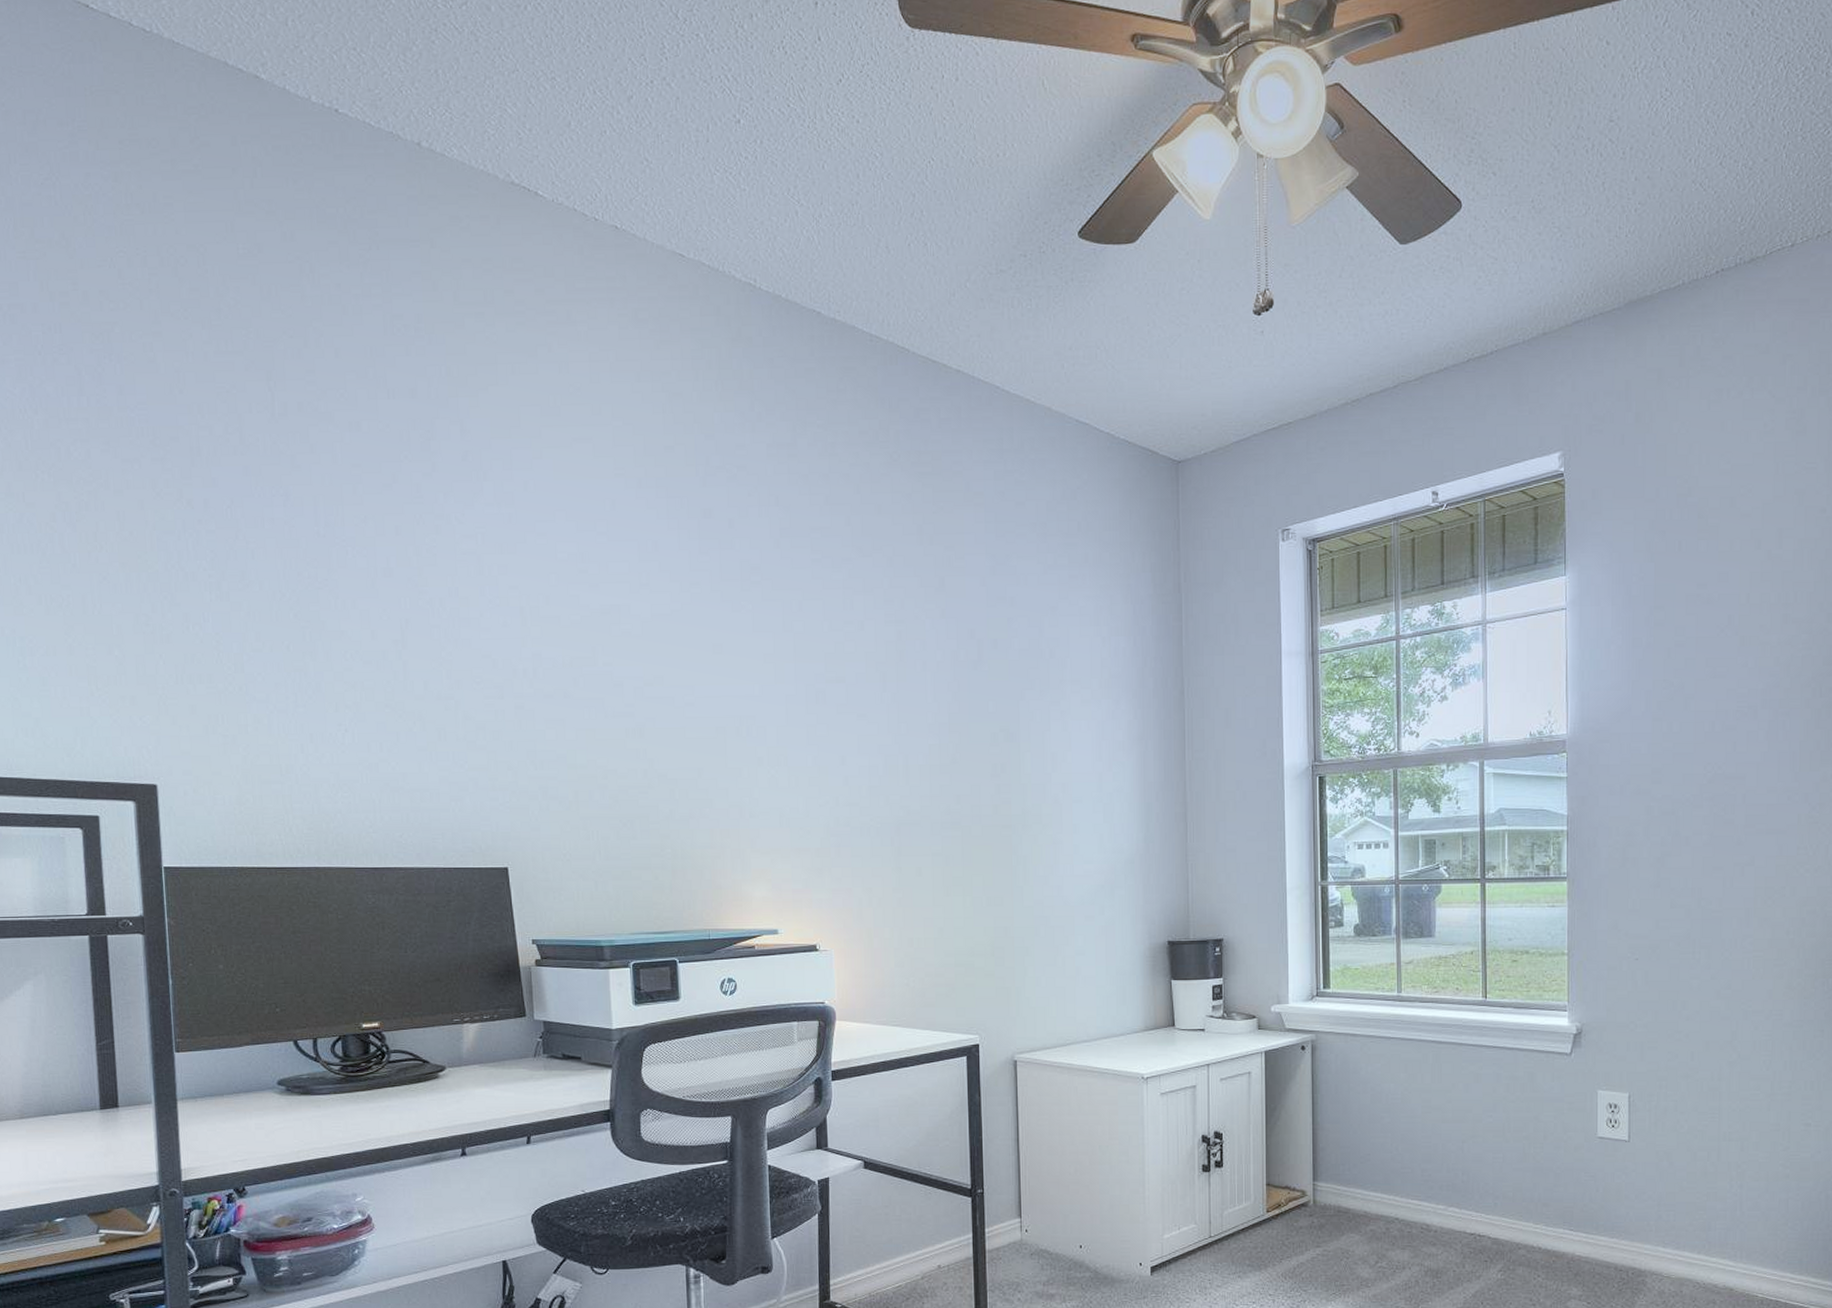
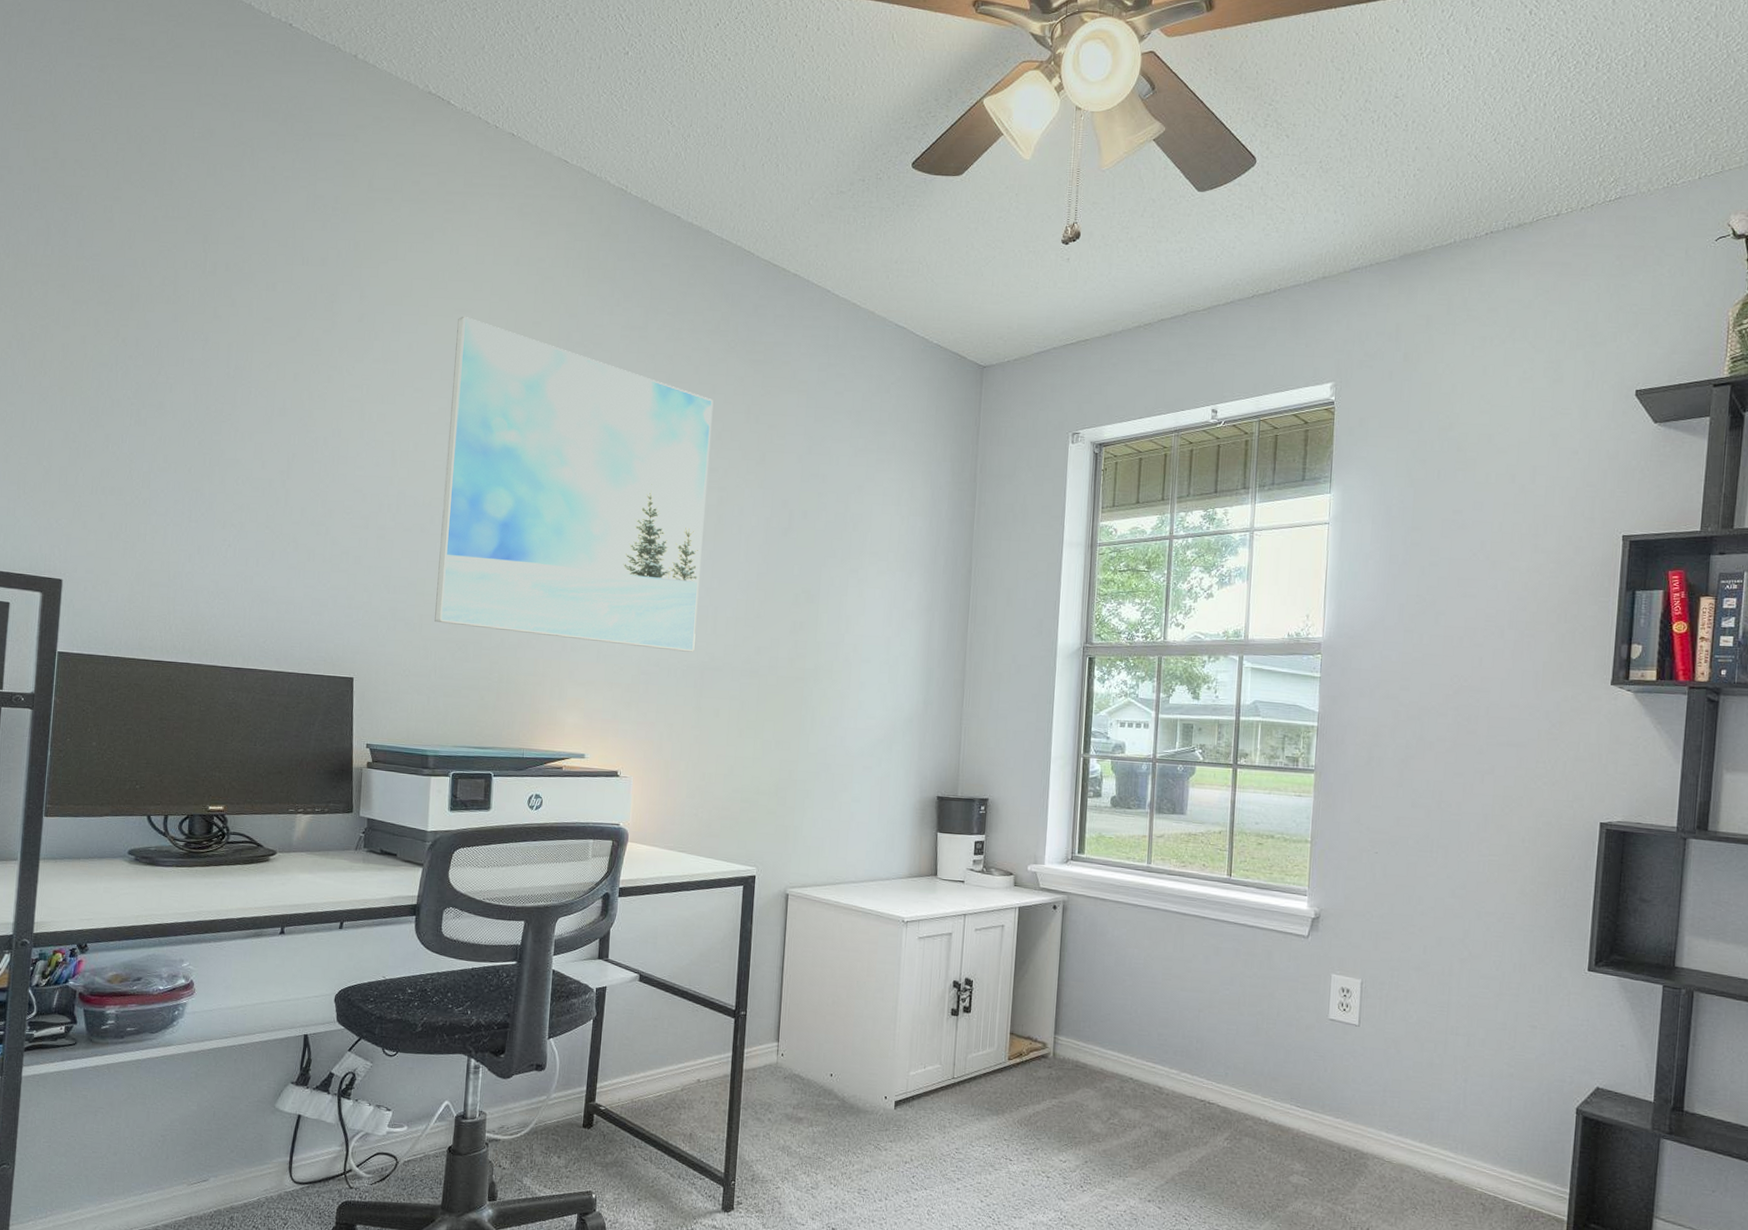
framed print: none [578,445,887,808] -> present [434,316,714,652]

